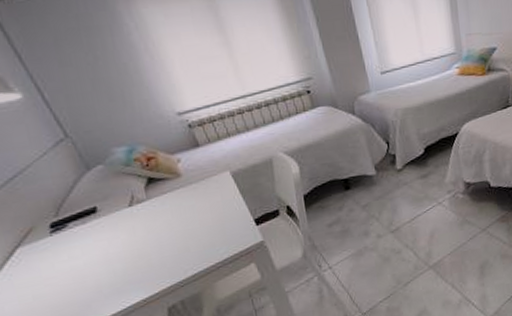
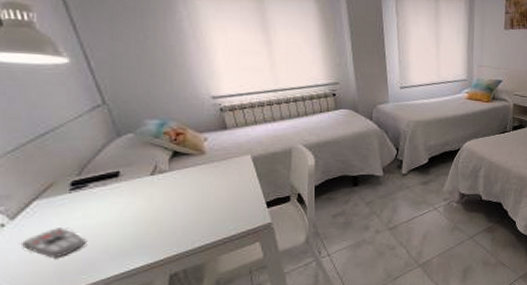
remote control: none [14,272,79,305] -> present [22,228,87,259]

